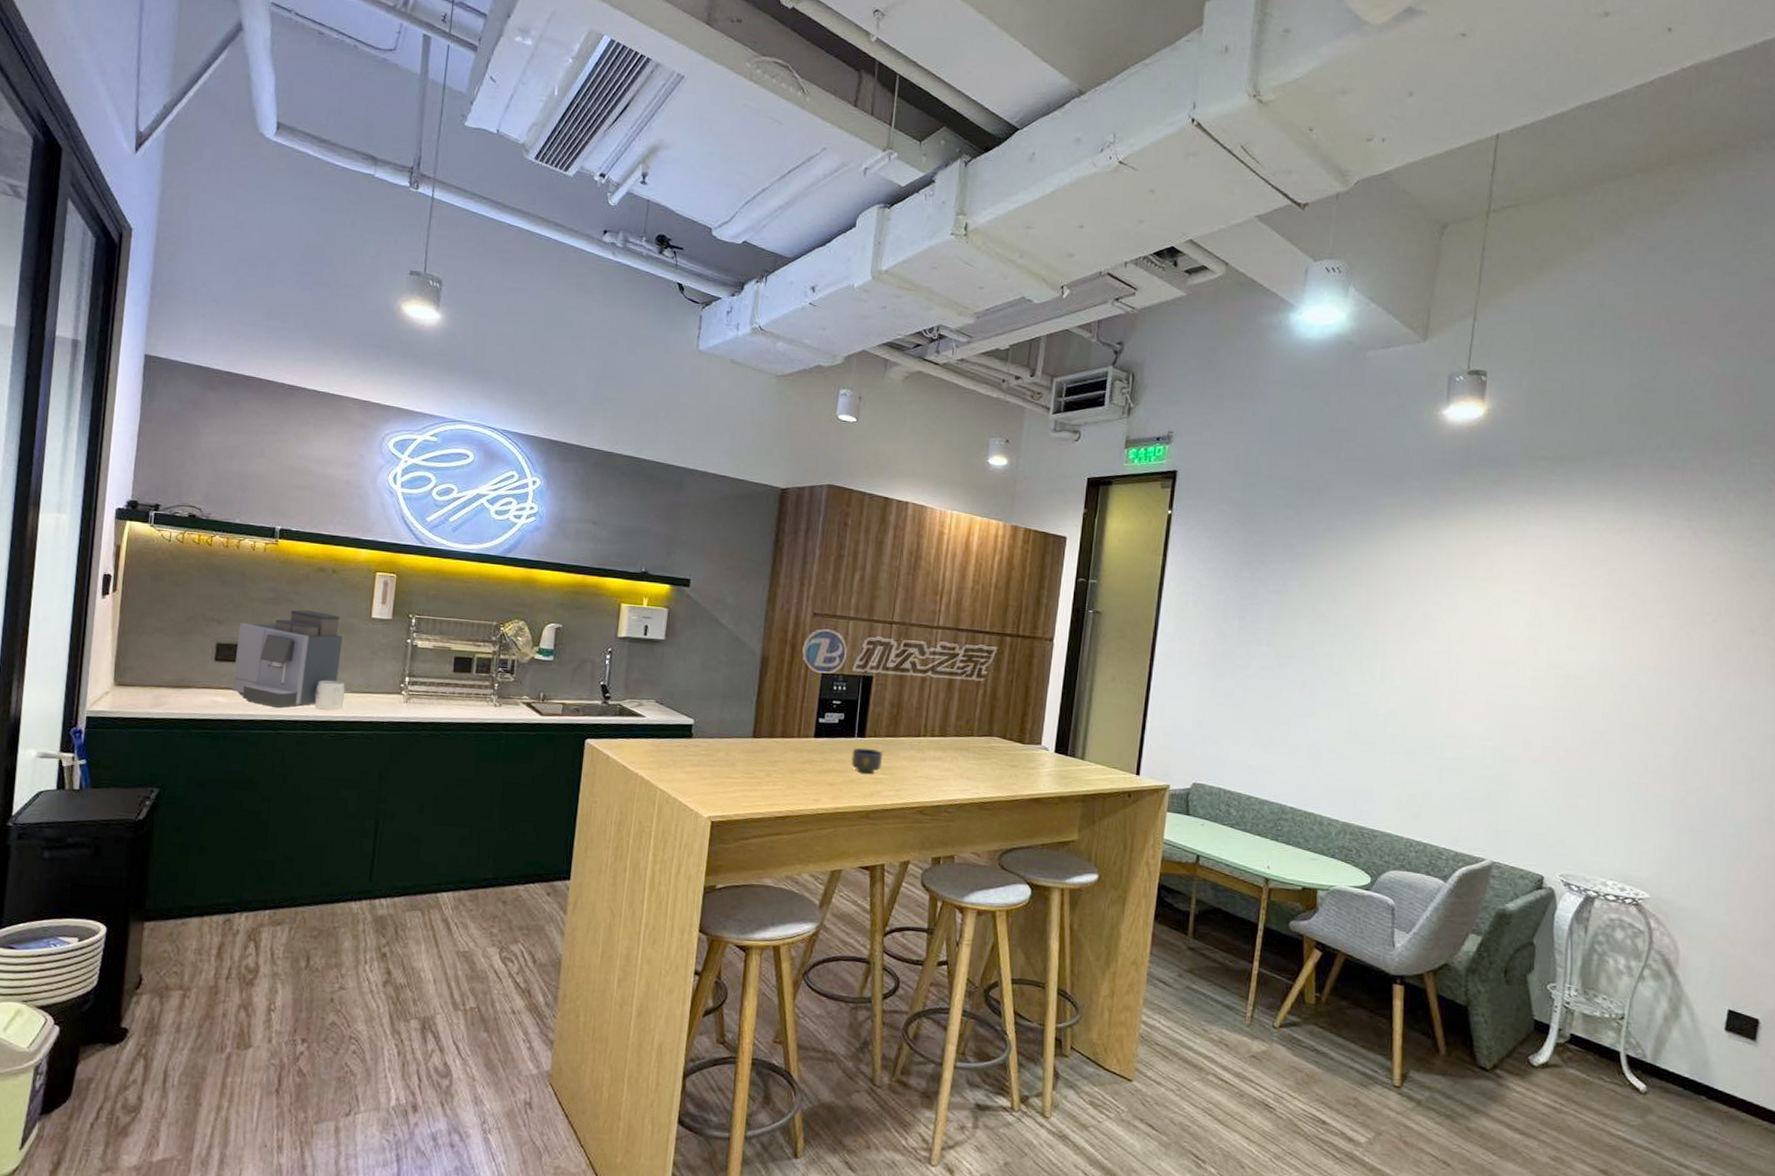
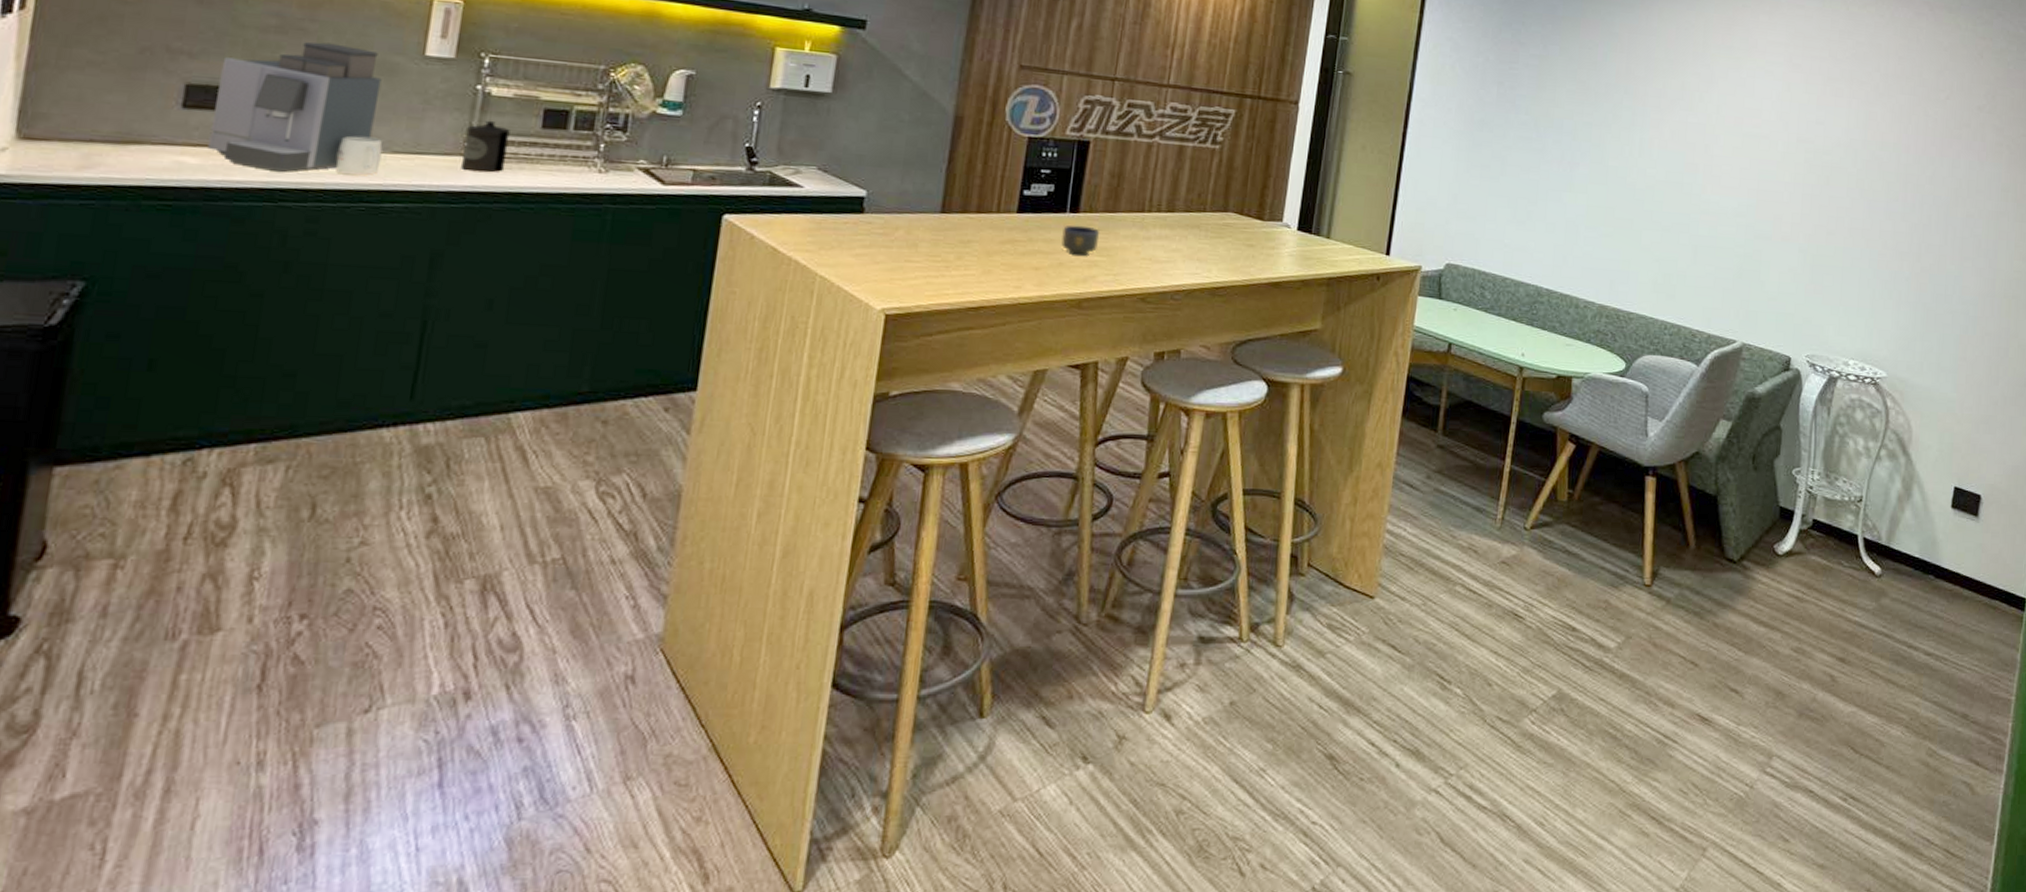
canister: none [399,666,431,707] -> present [462,120,510,173]

